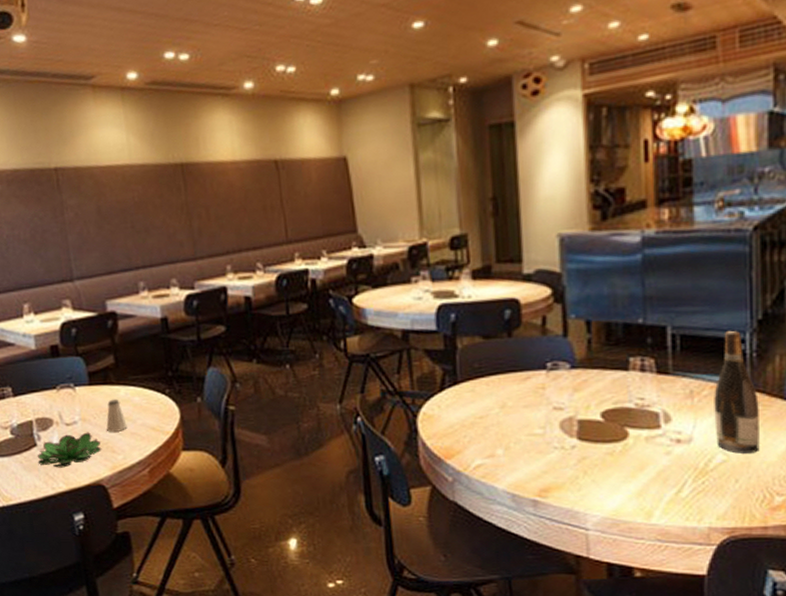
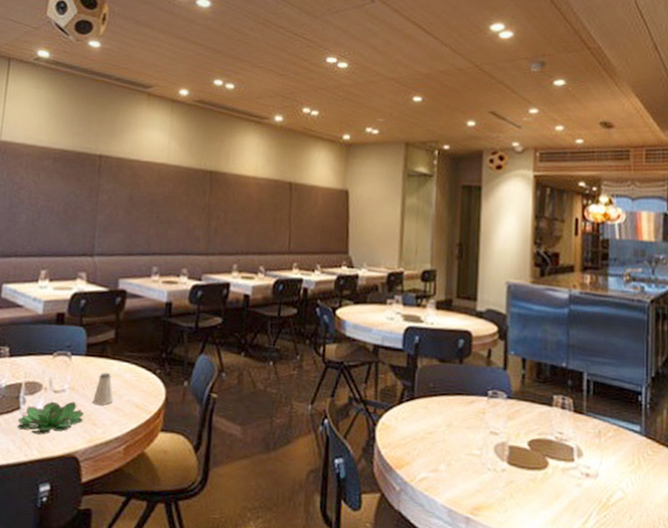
wine bottle: present [714,331,760,454] -> none [616,383,650,493]

